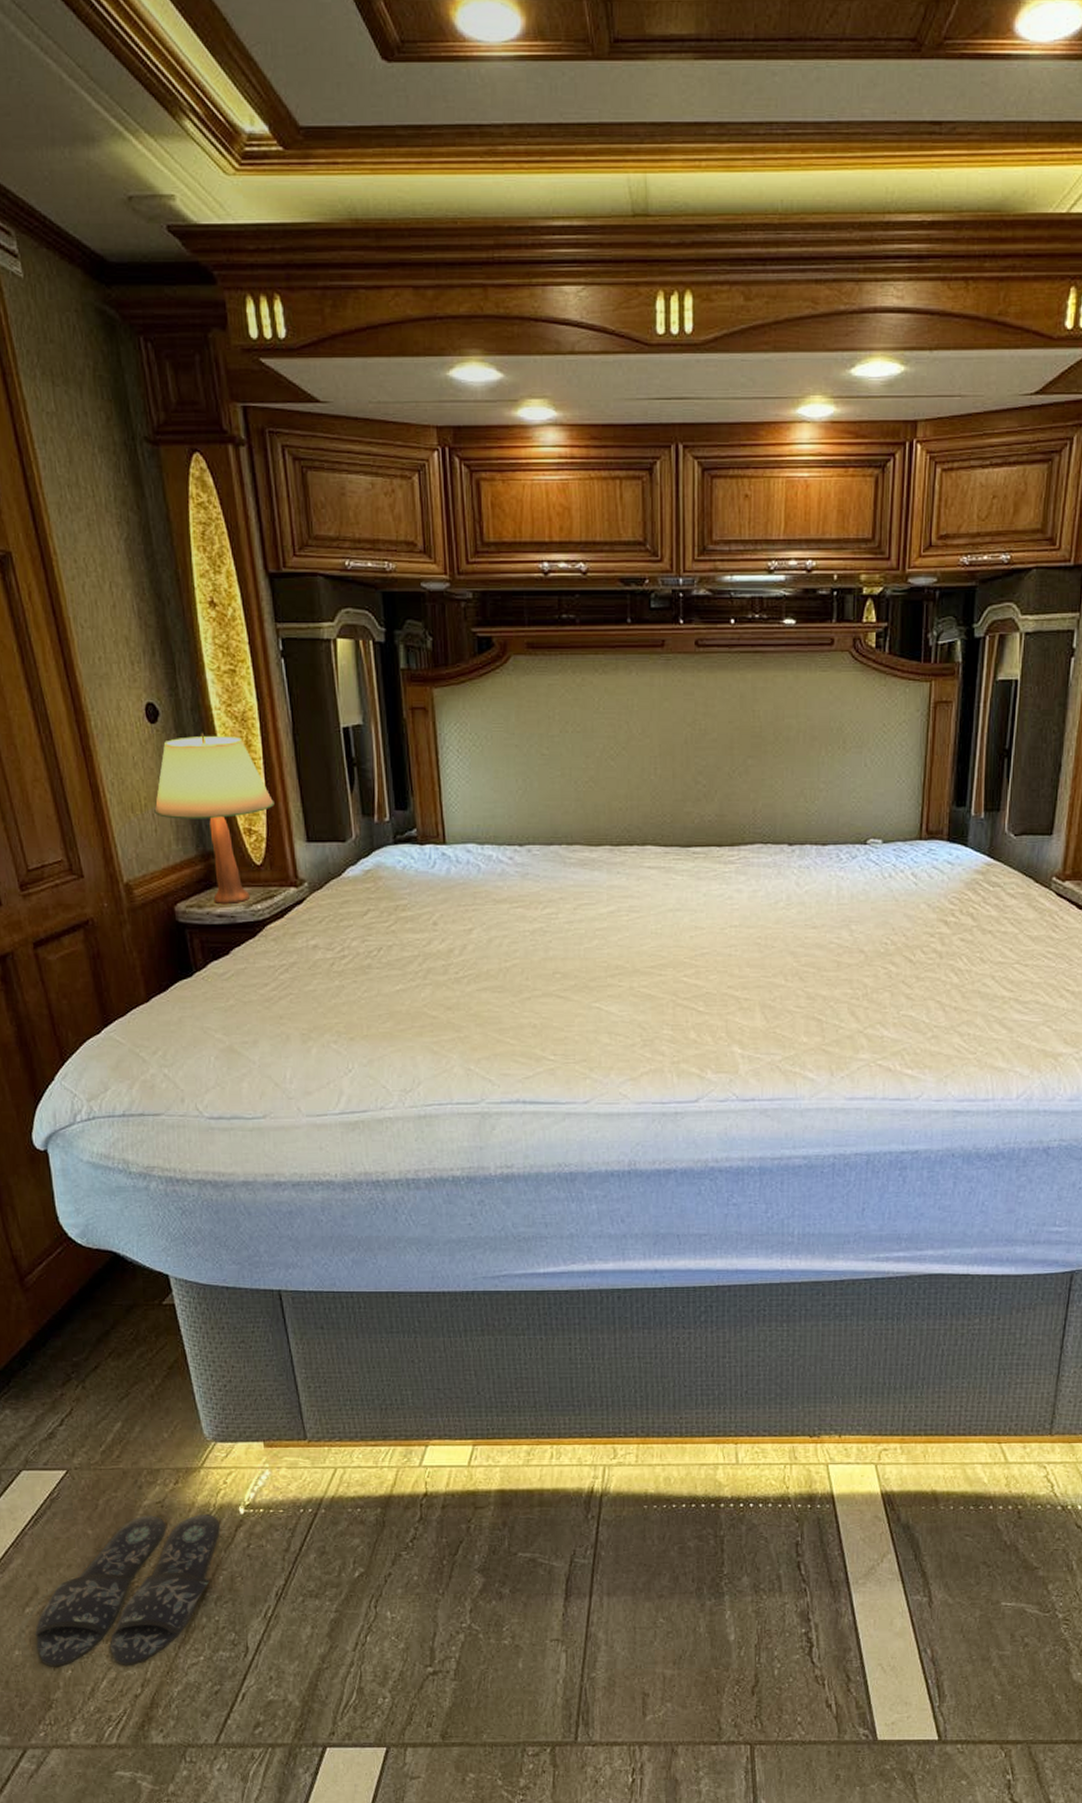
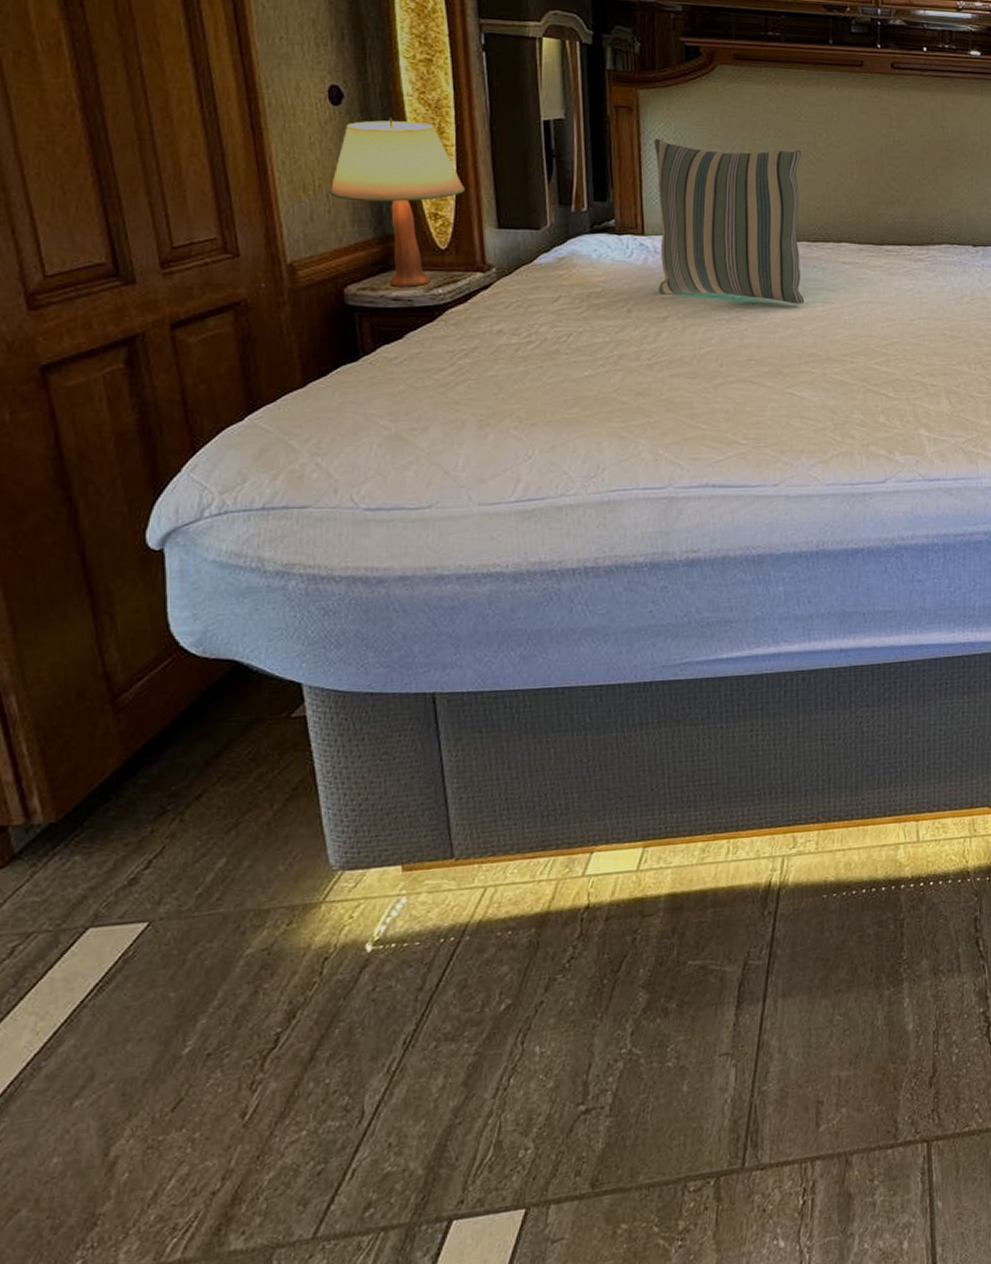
slippers: present [34,1515,220,1667] -> none [82,957,340,1172]
pillow: none [450,740,609,914] -> present [654,138,805,304]

